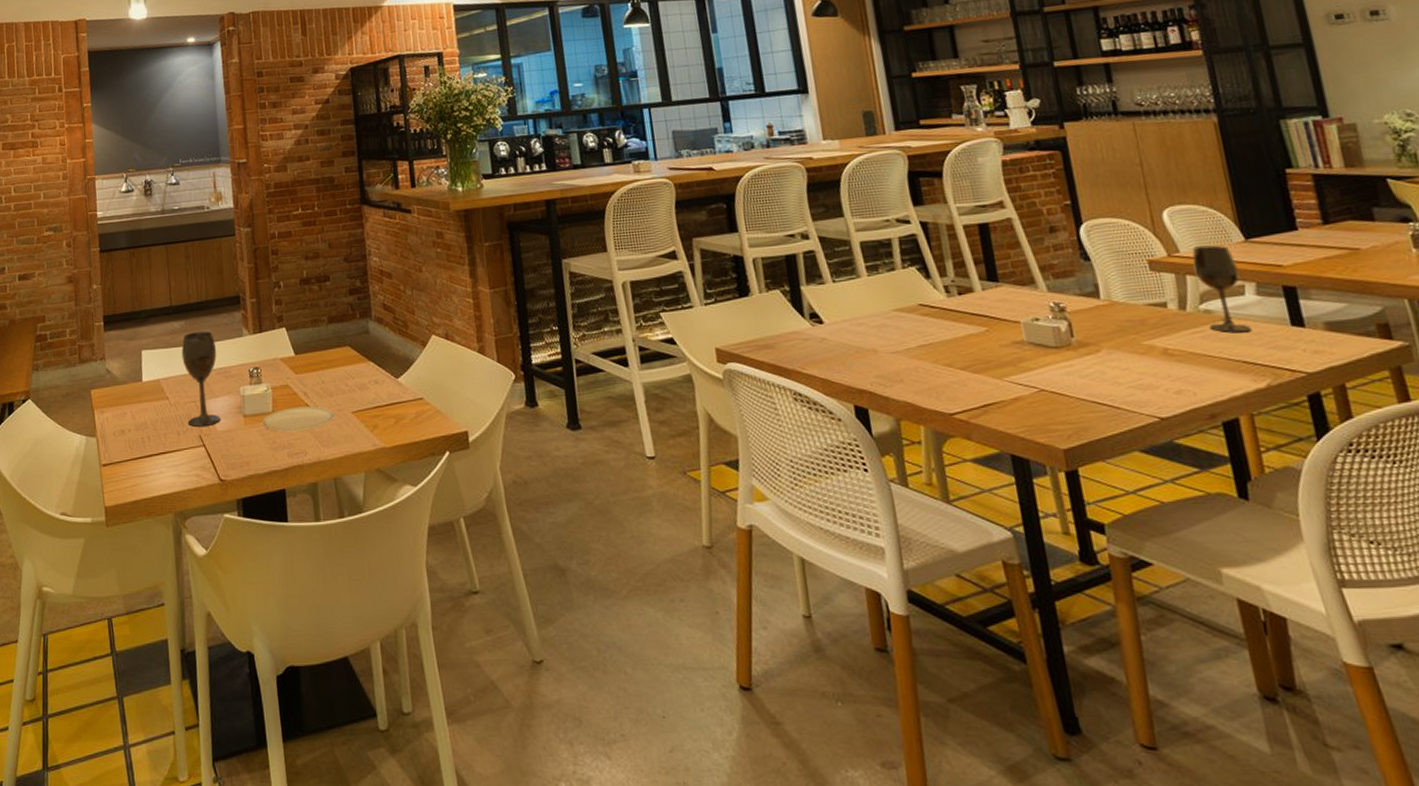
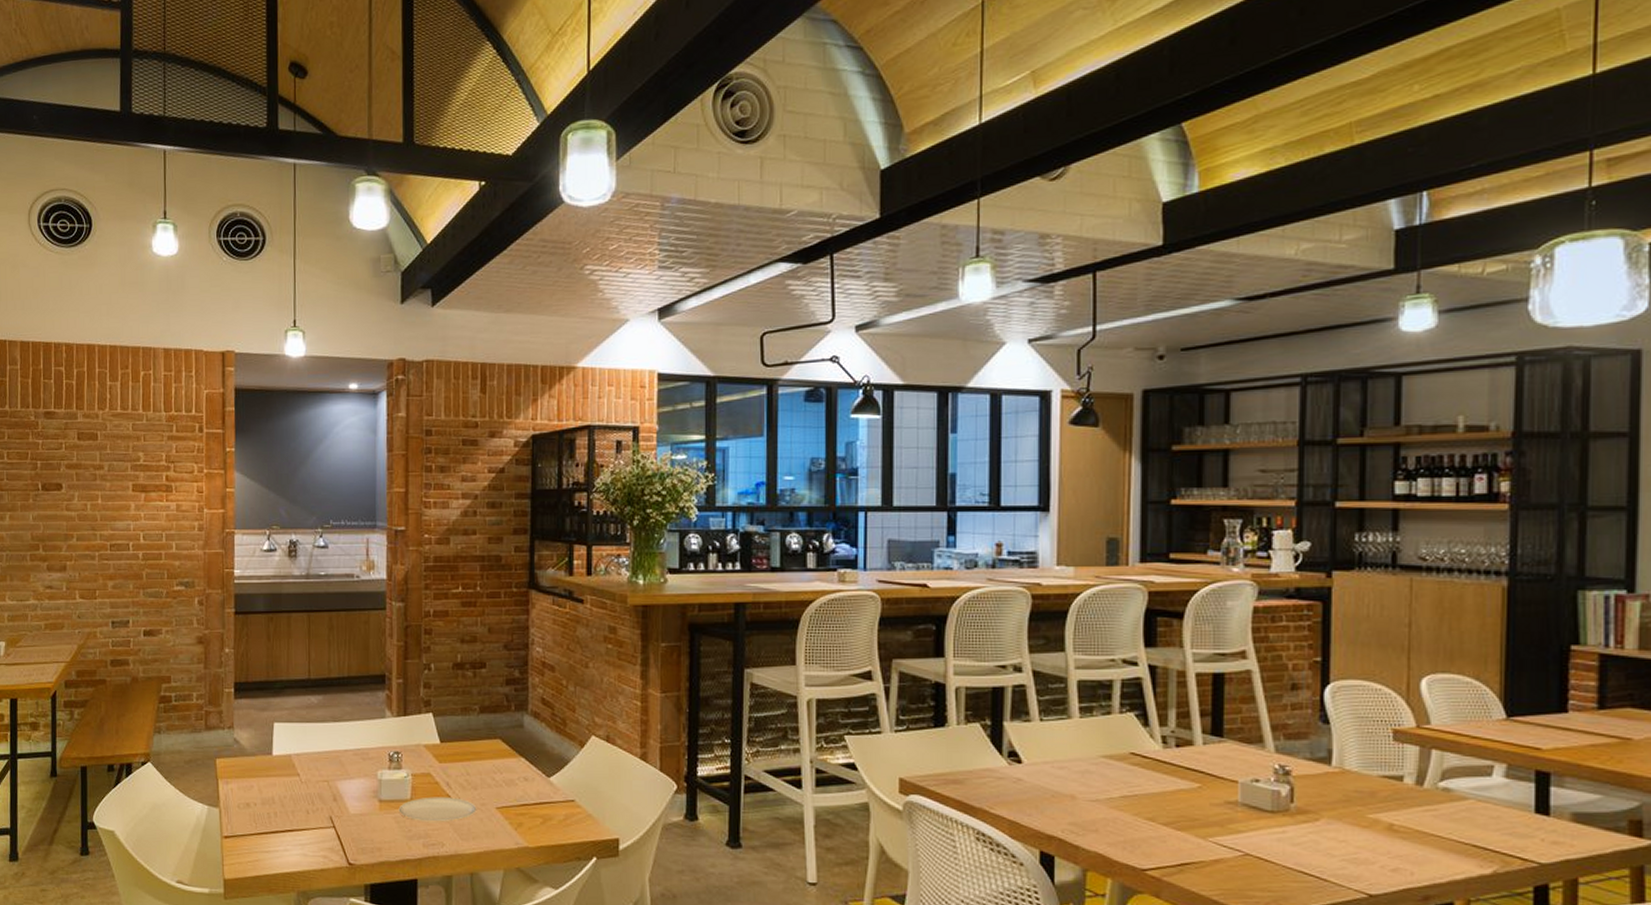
wine glass: present [181,331,220,427] -> none [317,708,356,807]
wine glass: present [1192,245,1252,333] -> none [1442,719,1492,815]

